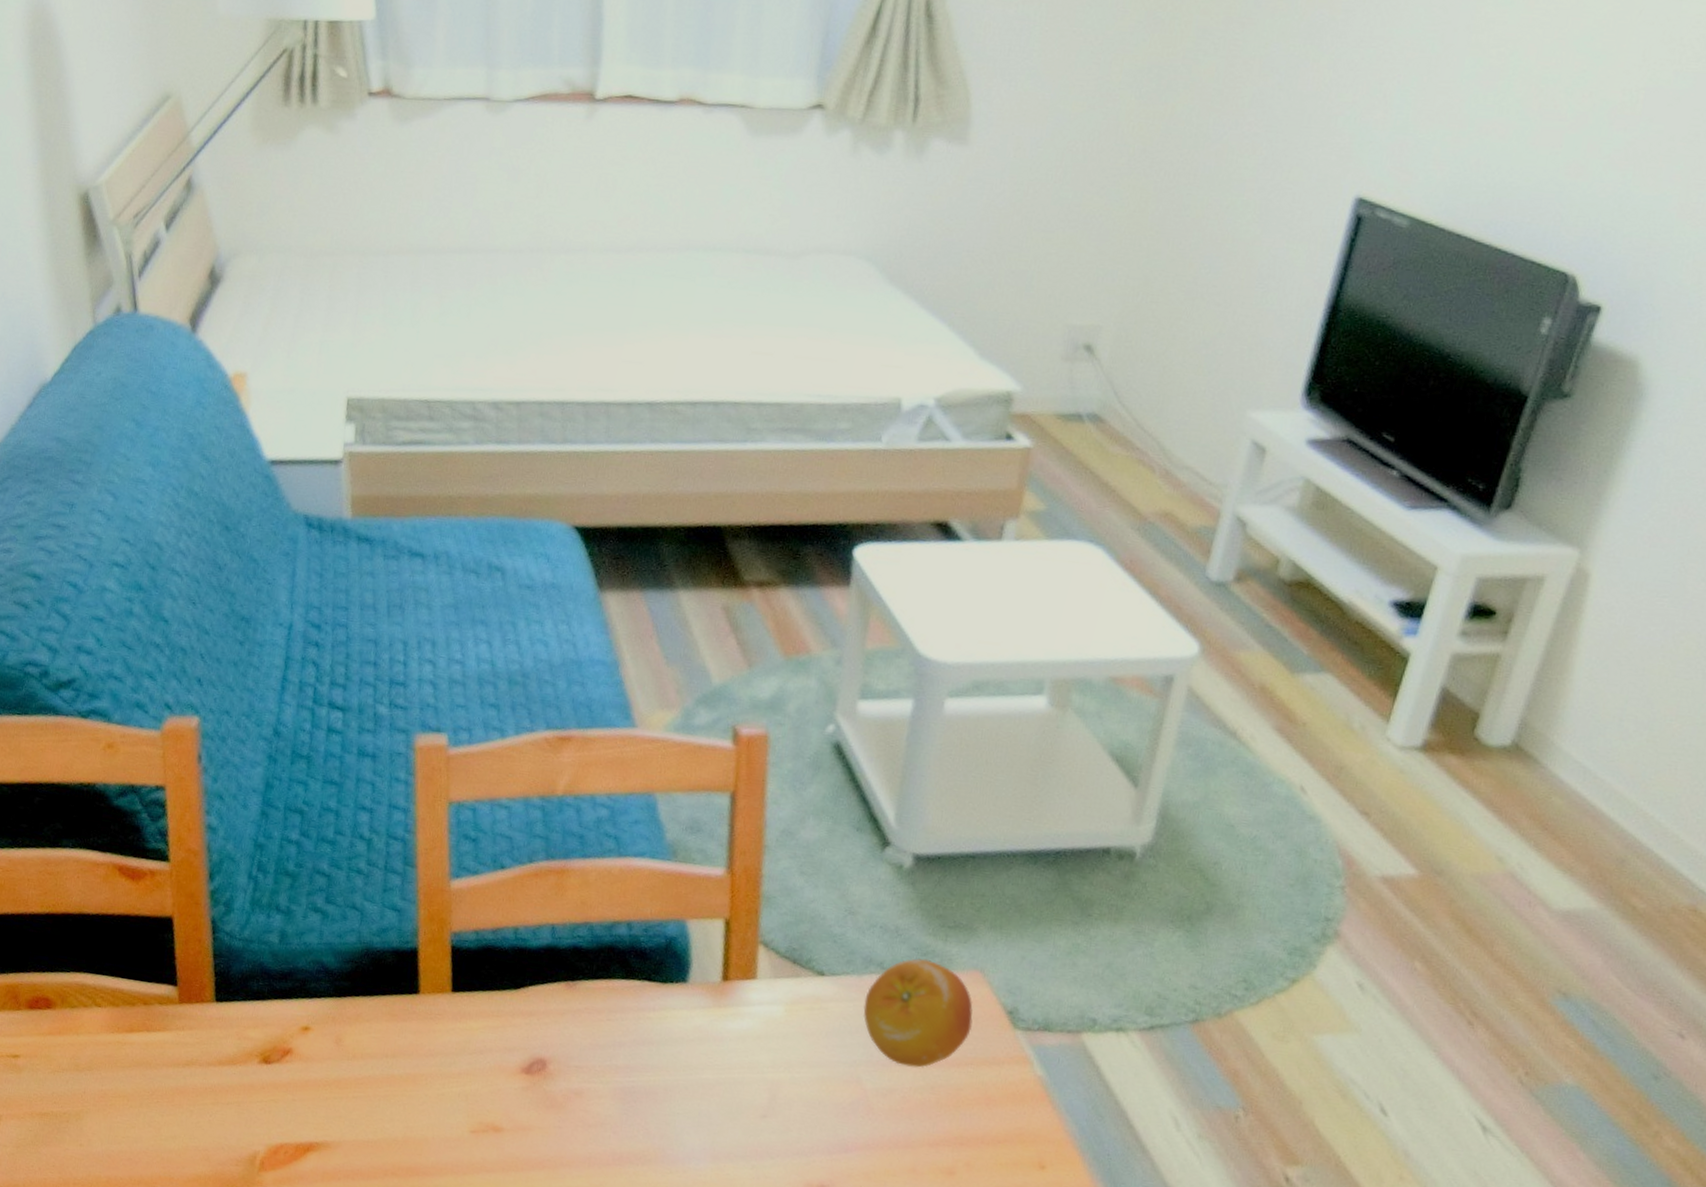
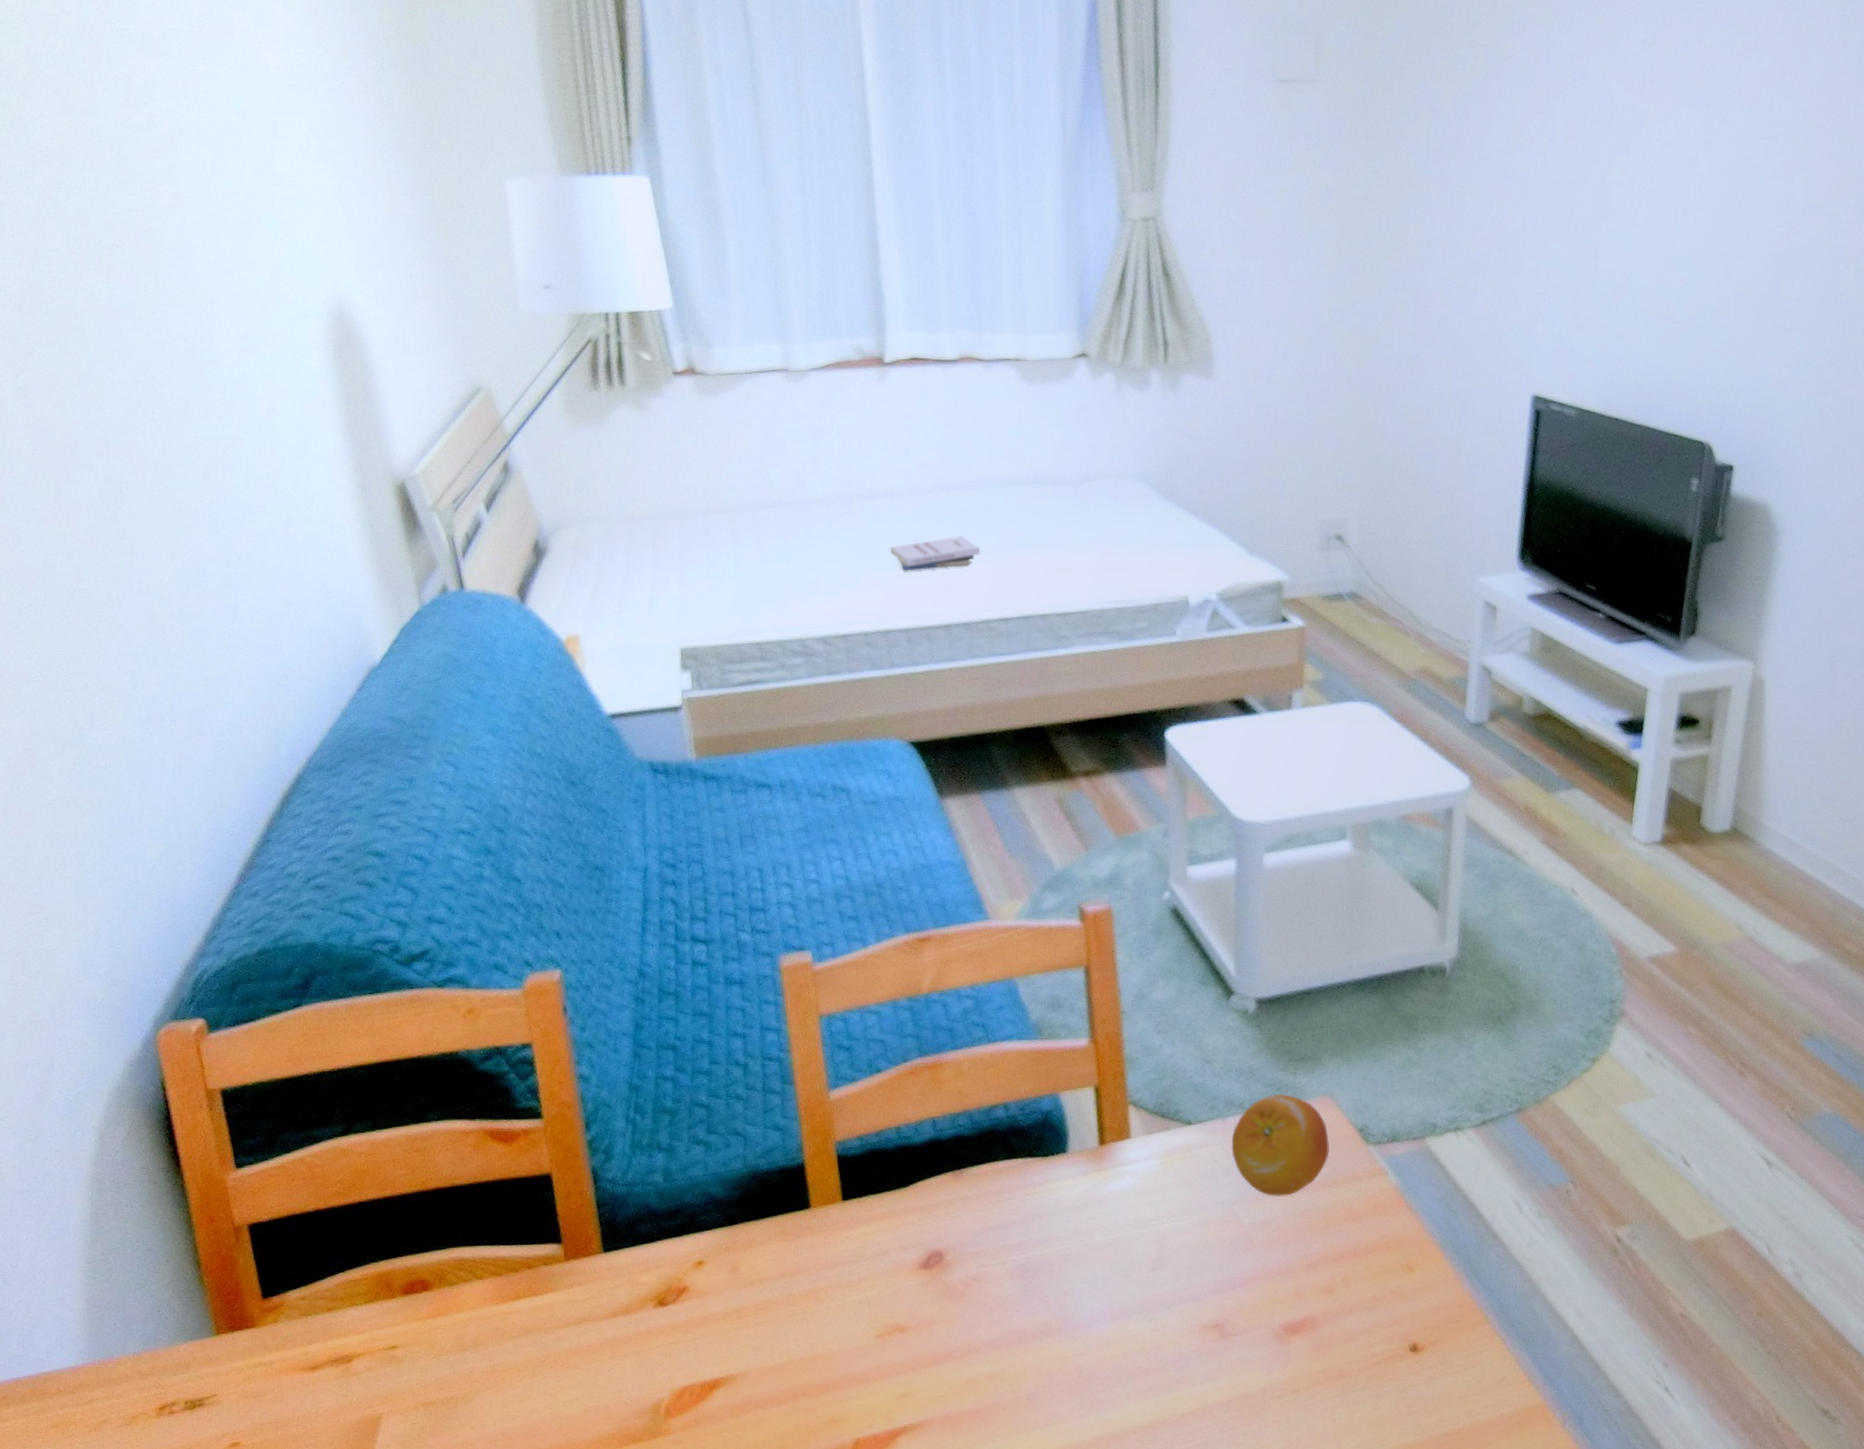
books: none [576,304,676,339] -> present [889,536,981,570]

